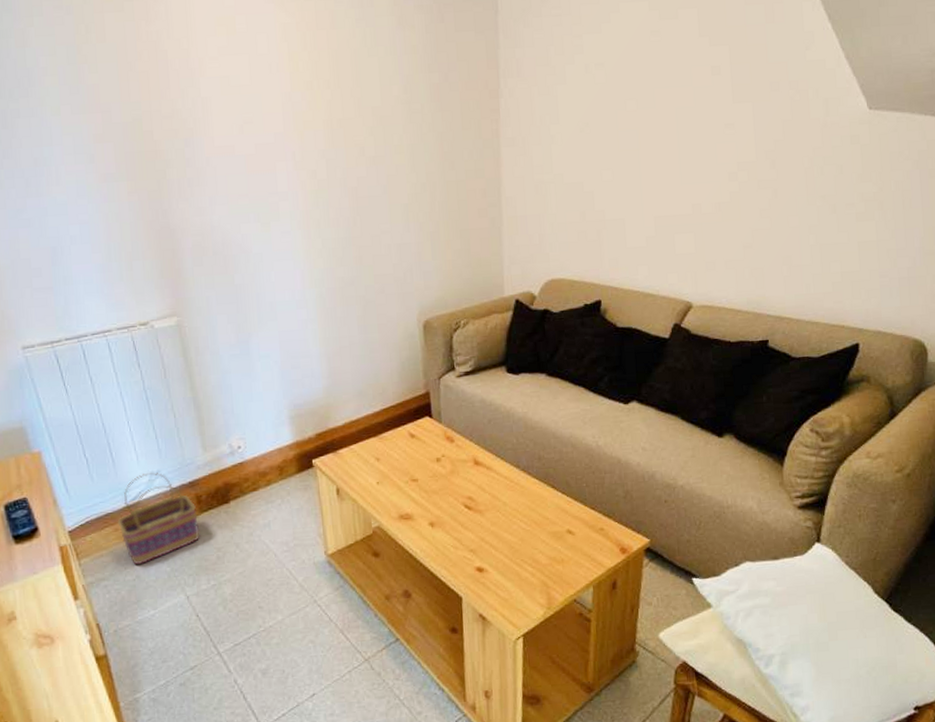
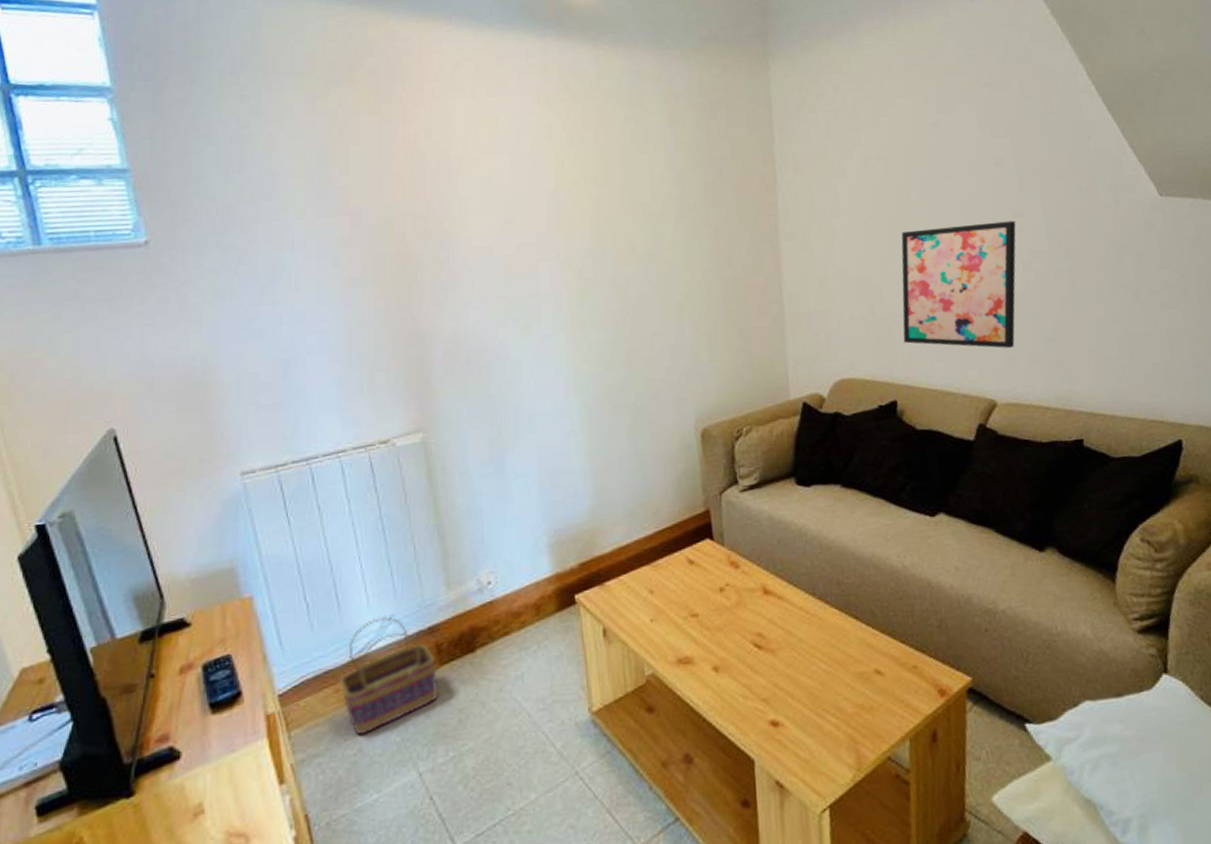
wall art: none [611,131,727,254] -> present [901,220,1016,348]

